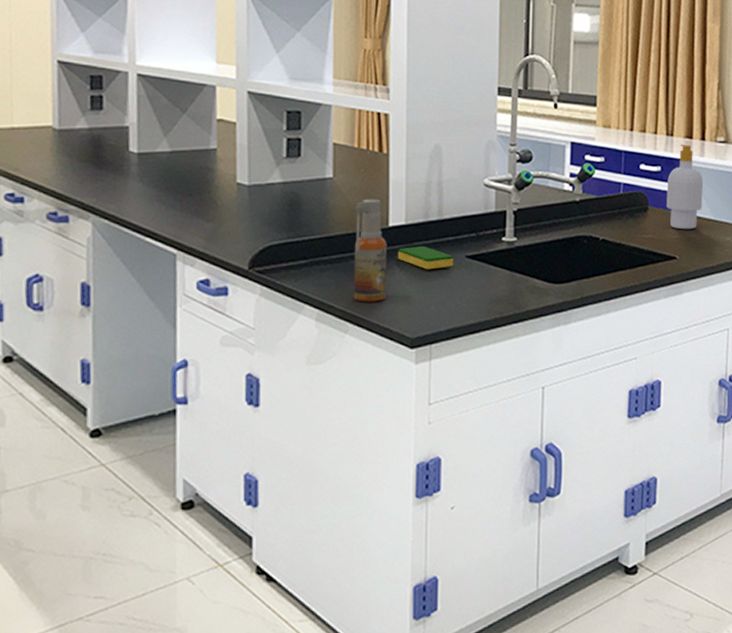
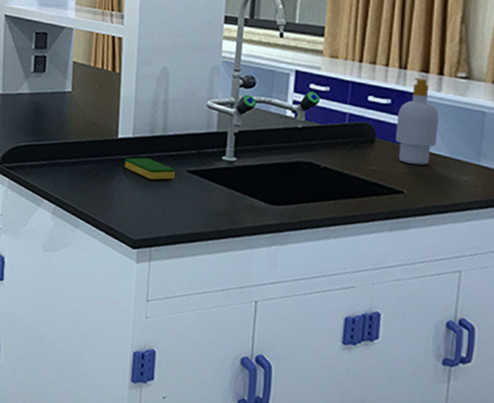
spray bottle: present [353,199,387,302] -> none [84,112,116,204]

